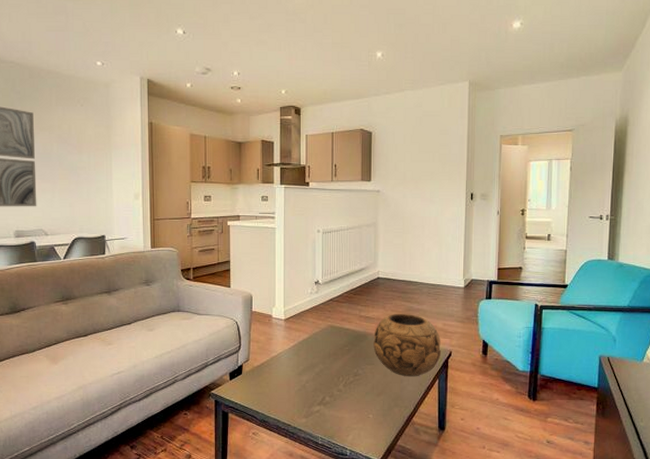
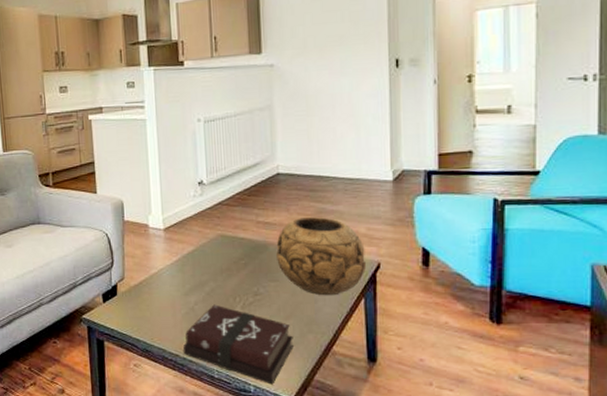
hardback book: none [294,383,383,449] -> present [182,304,294,385]

